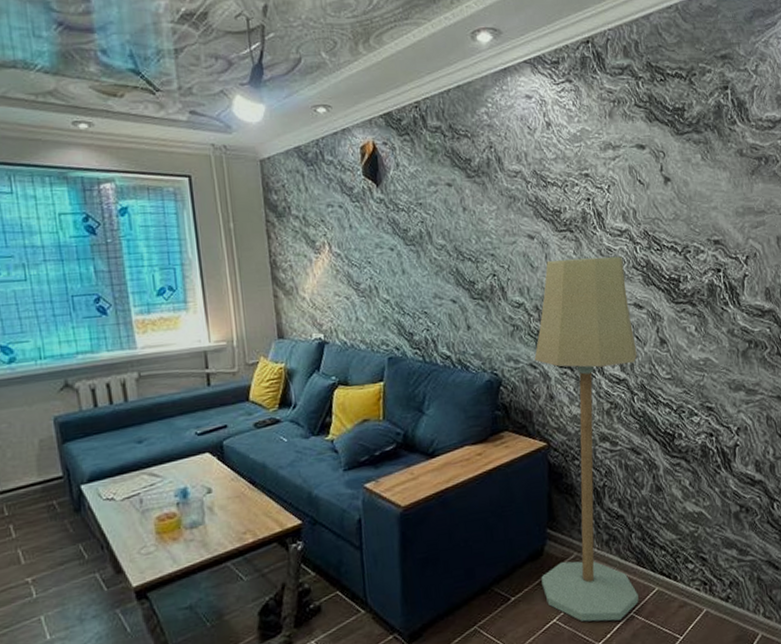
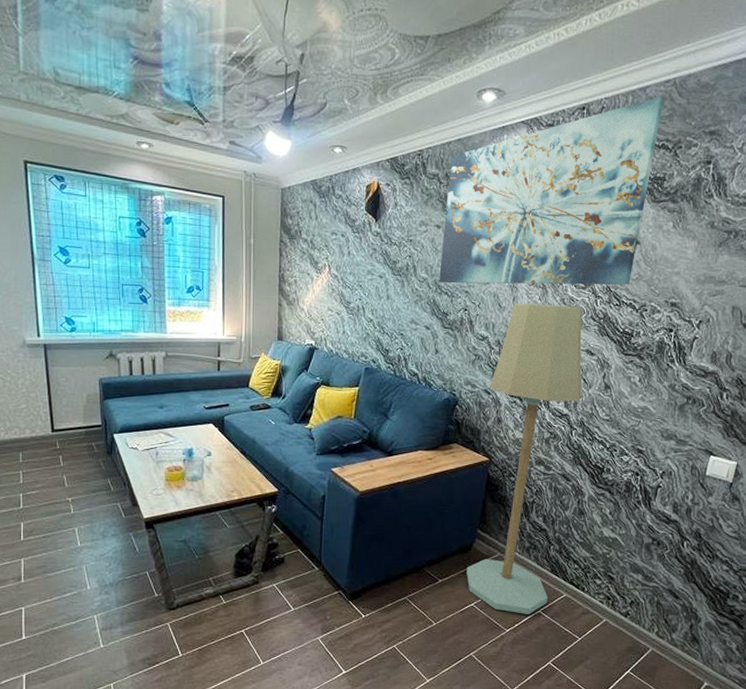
wall art: none [452,23,670,249] -> present [439,96,665,285]

